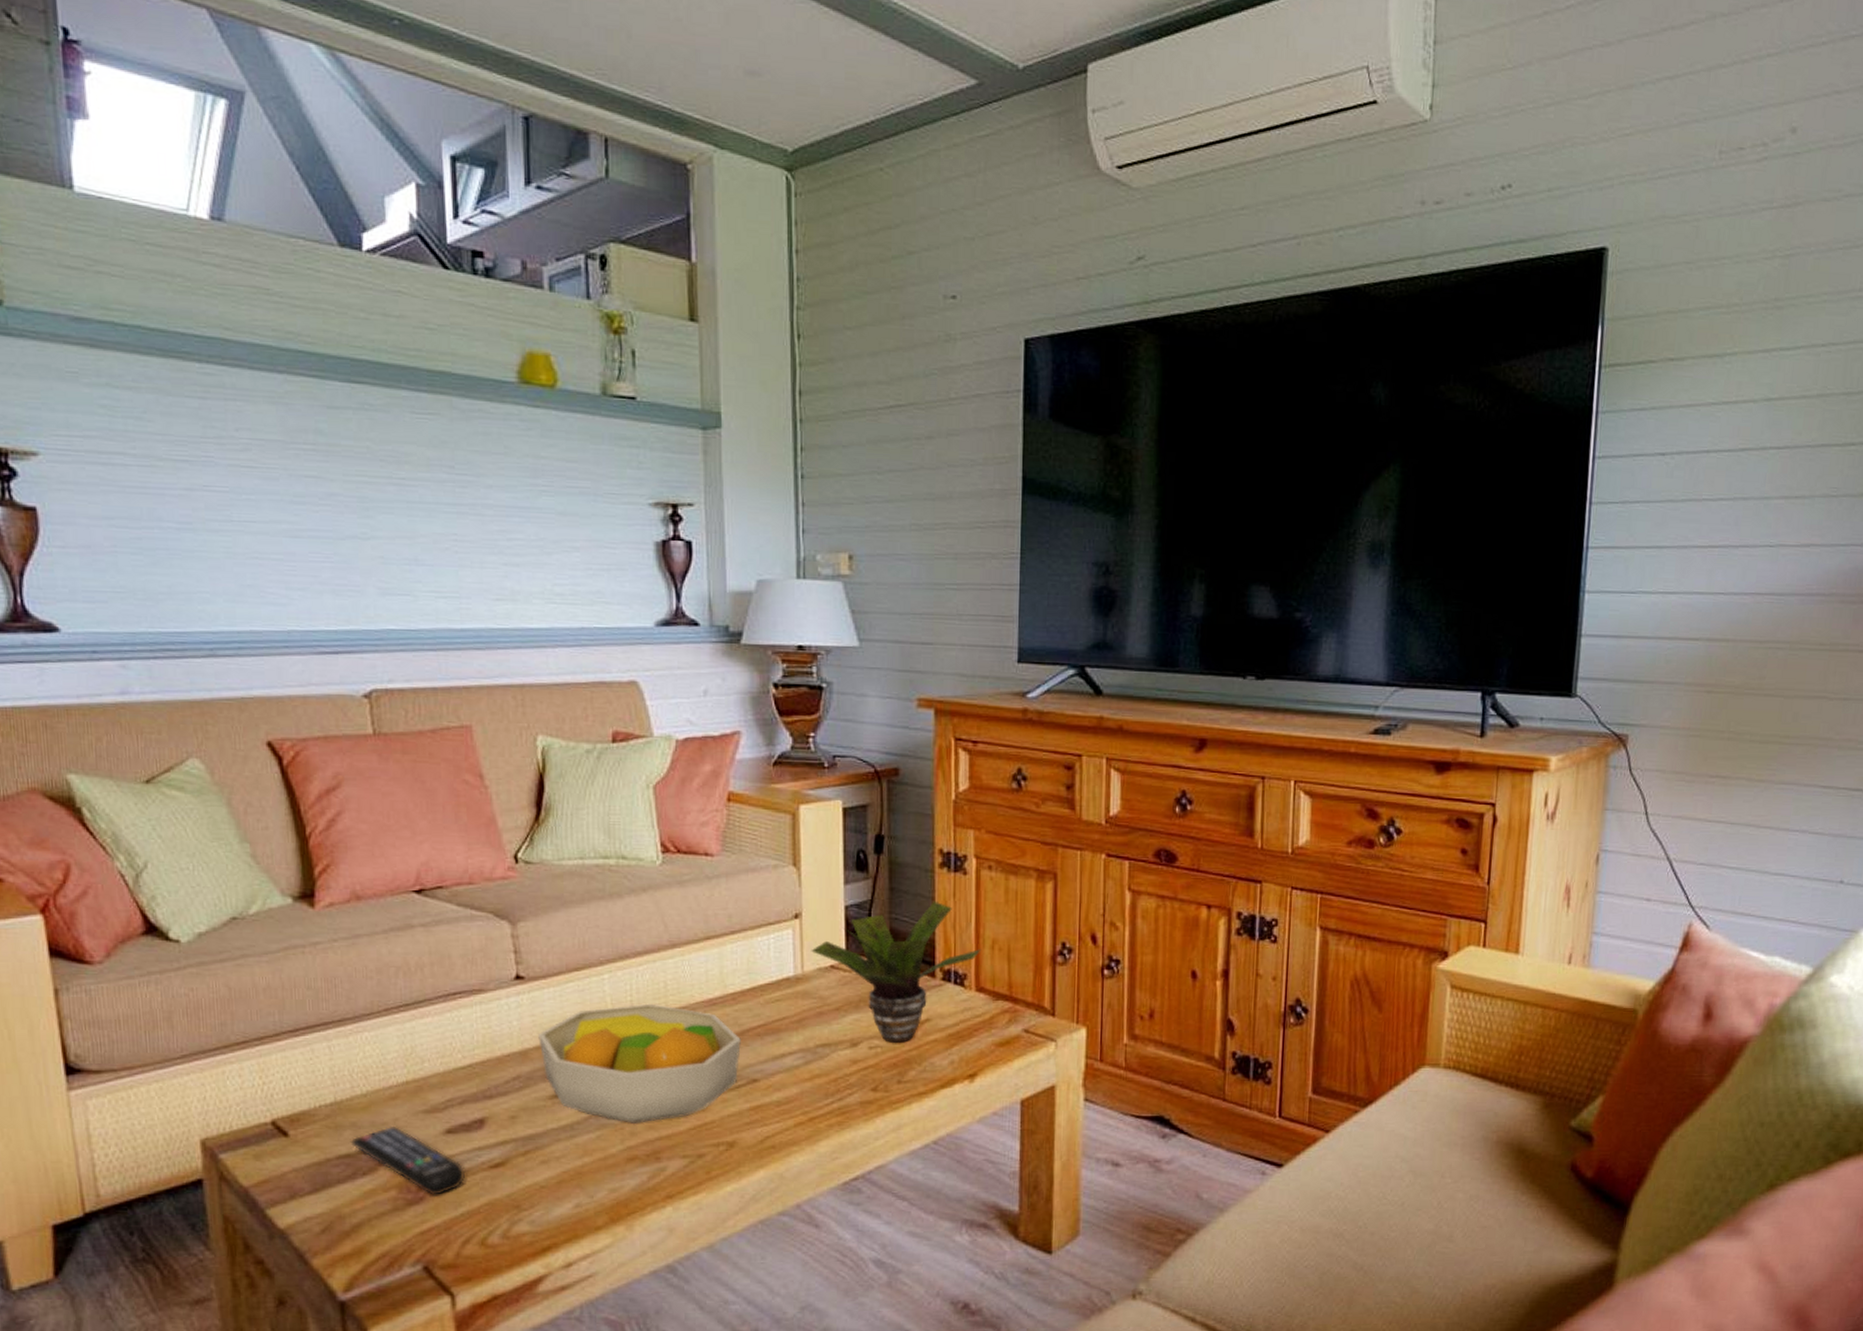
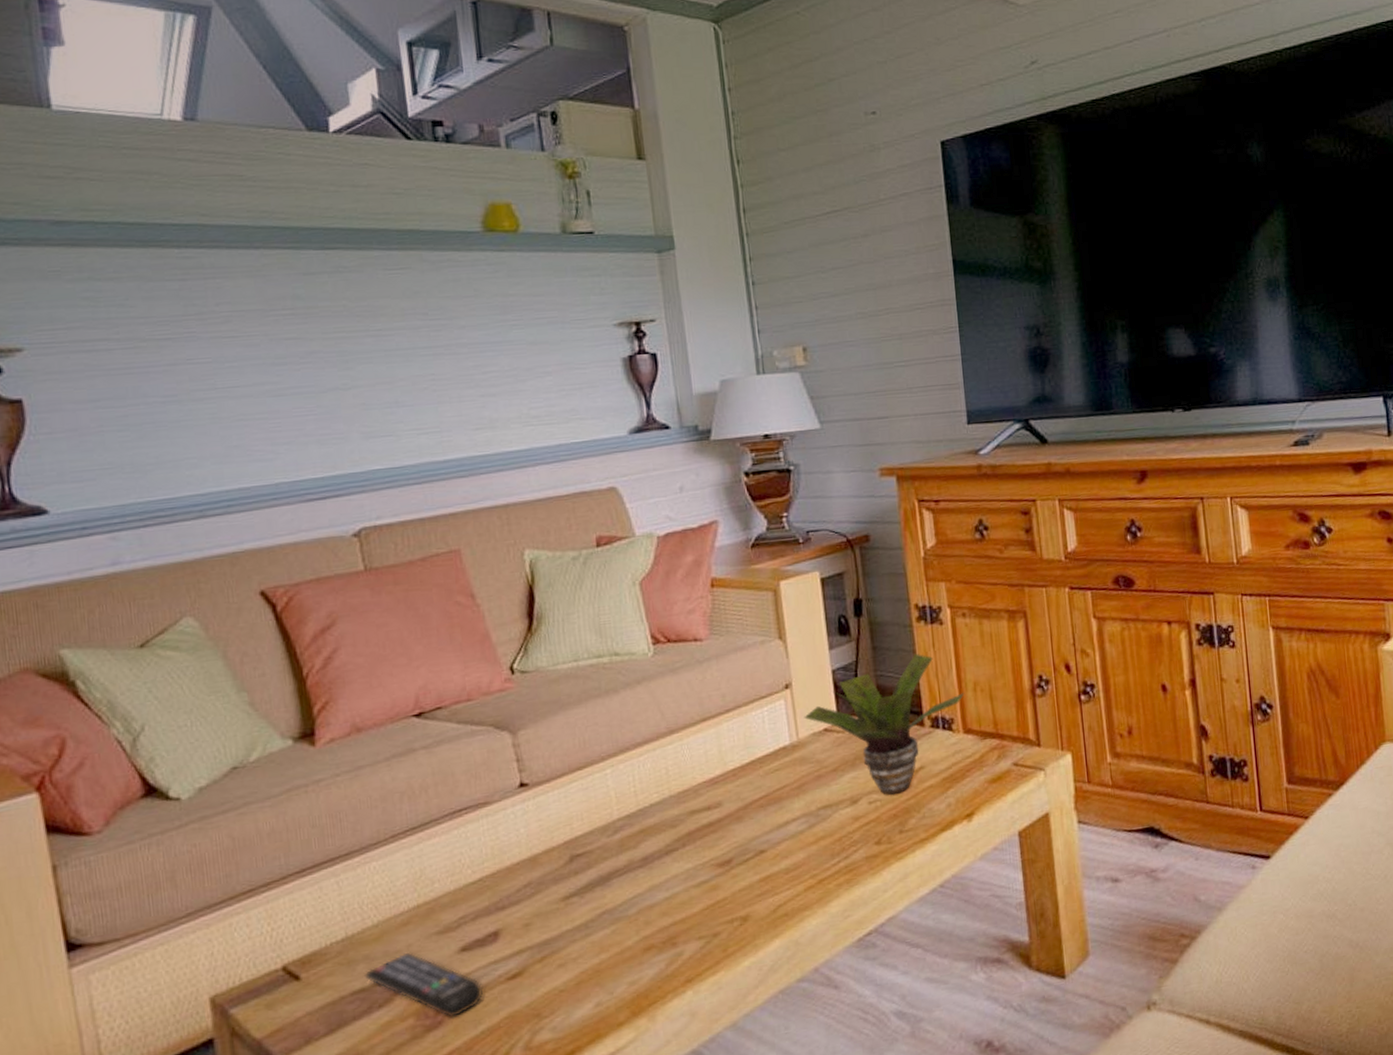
fruit bowl: present [538,1003,741,1123] -> none [546,791,746,913]

